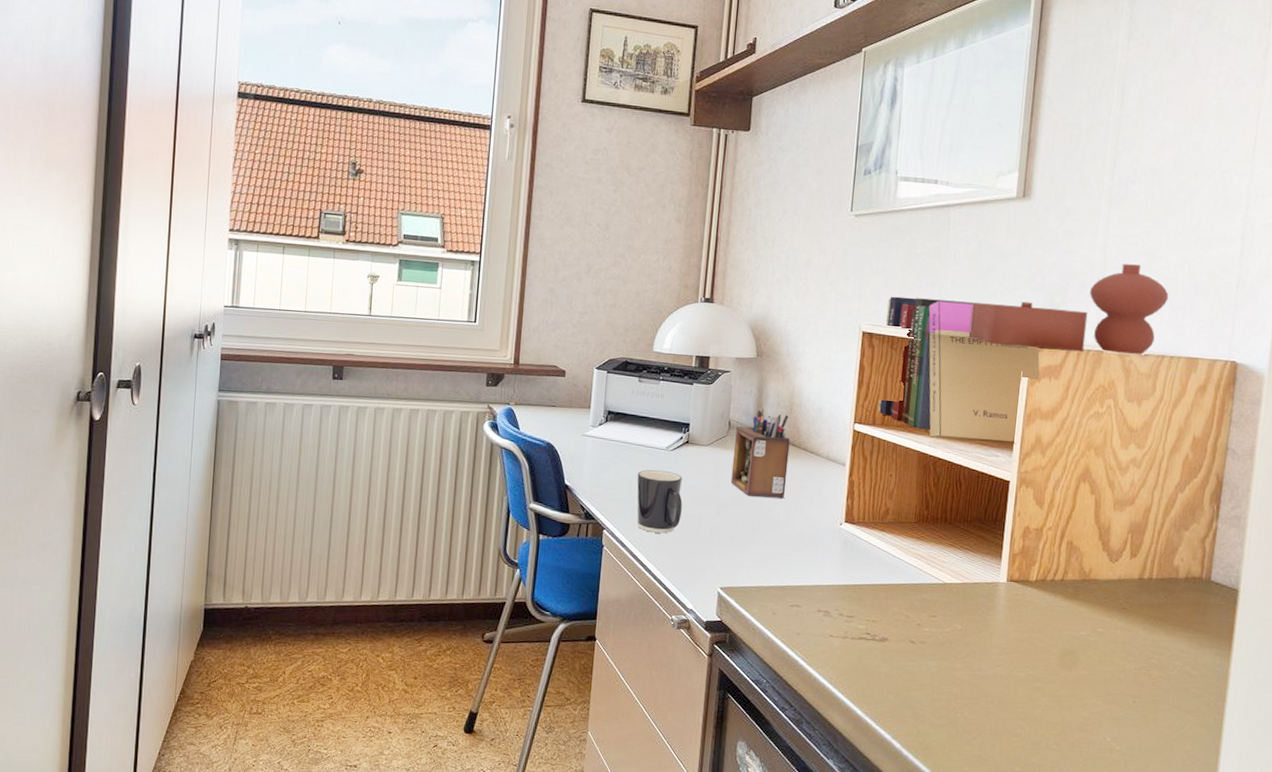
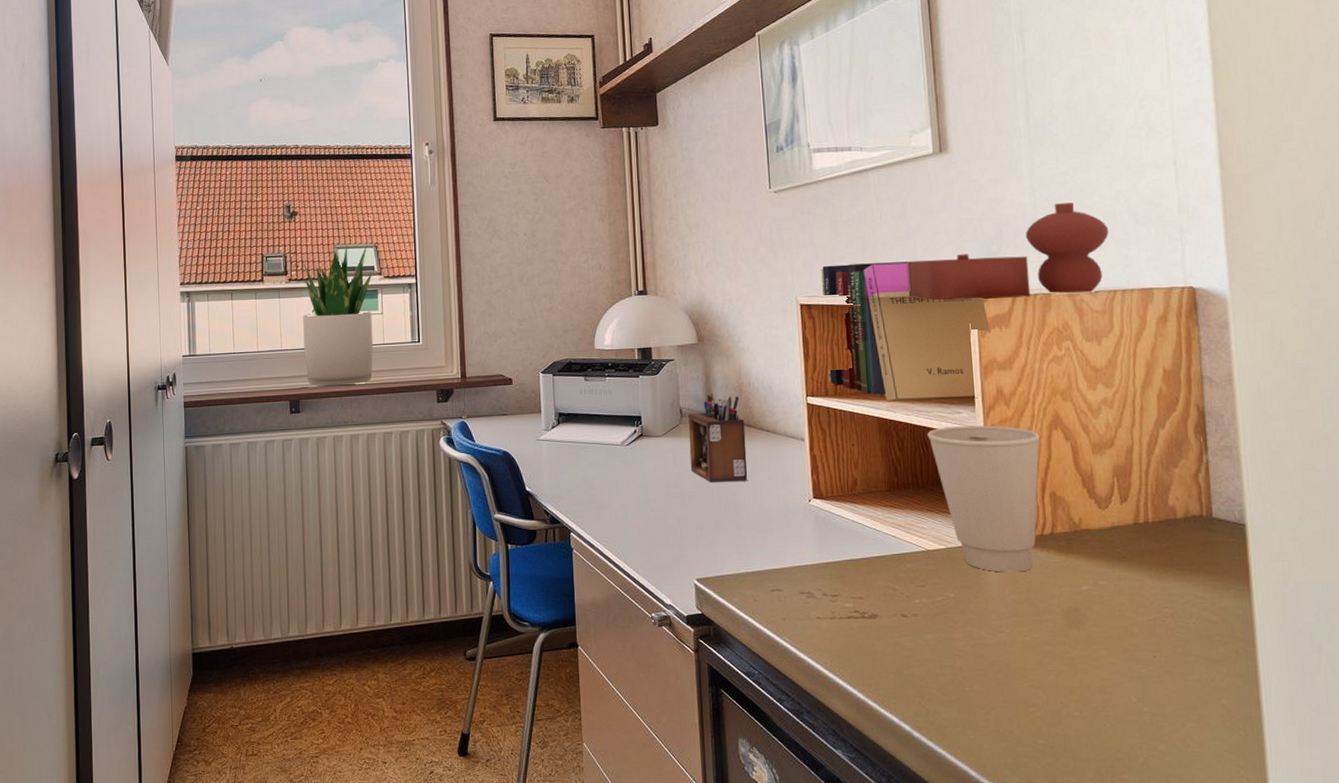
planter: none [354,211,435,358] -> present [303,244,374,386]
mug: present [637,469,682,534] -> none [596,466,646,530]
cup: none [963,468,1069,613] -> present [927,425,1041,573]

